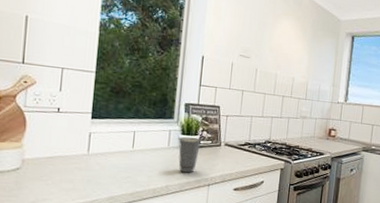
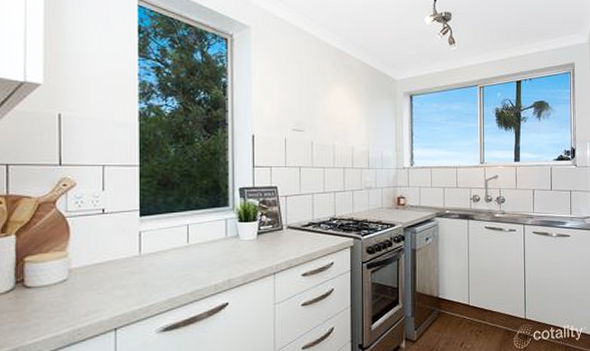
cup: present [177,136,203,173] -> none [235,223,263,263]

